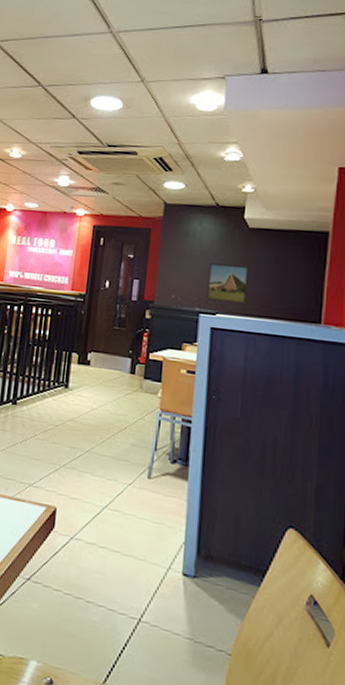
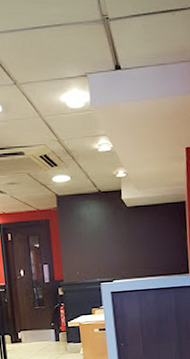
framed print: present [206,263,249,305] -> none [101,238,134,271]

